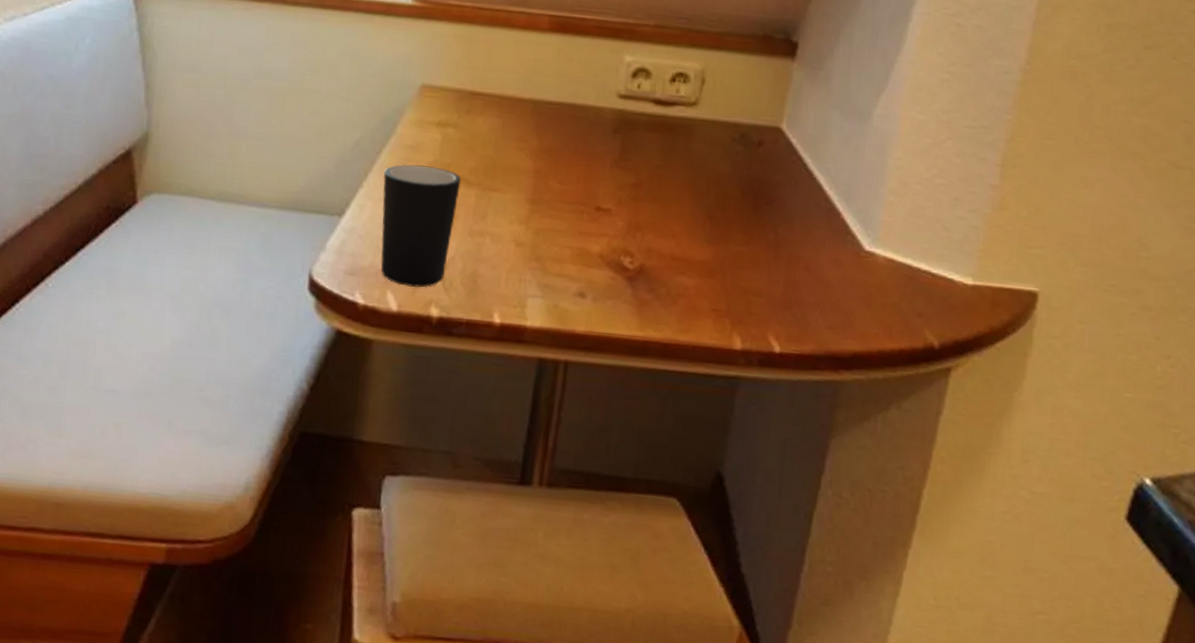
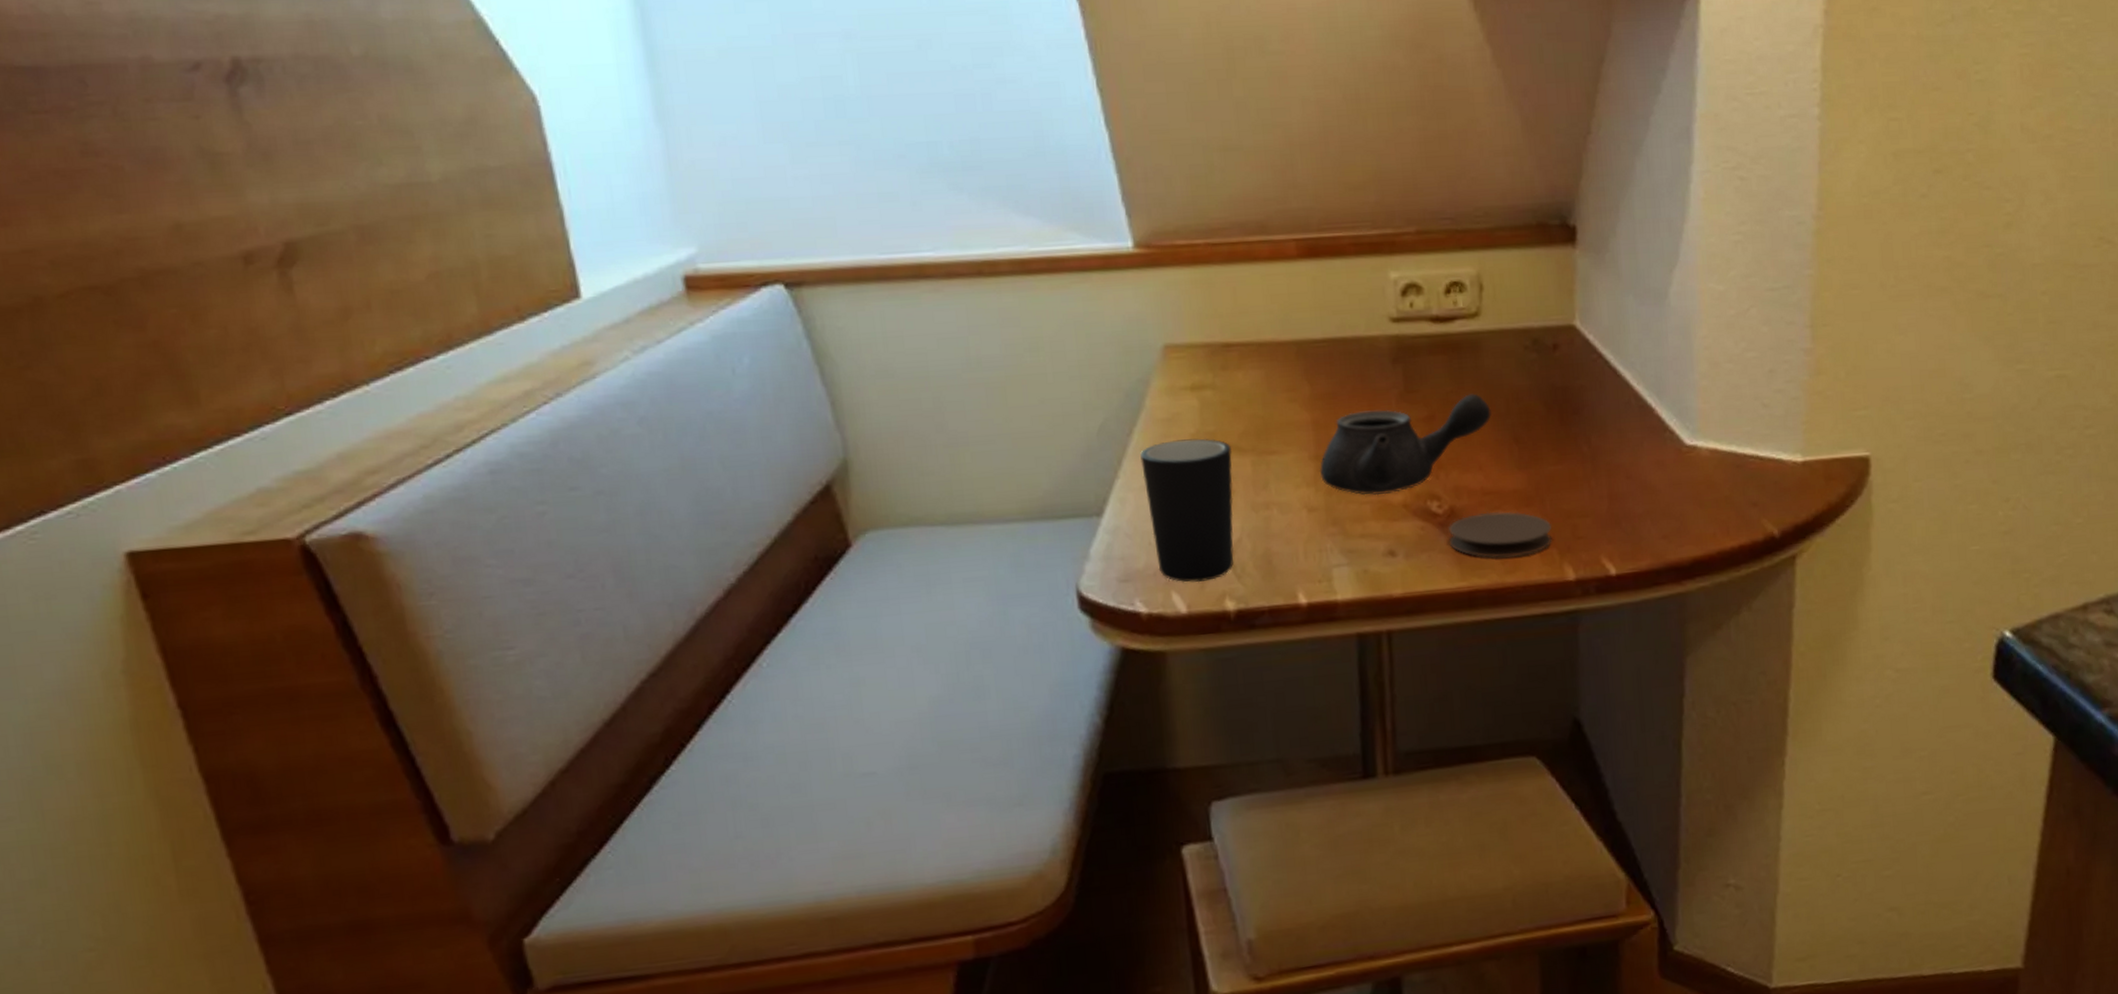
teapot: none [532,168,693,244] -> present [1319,393,1491,496]
coaster: none [634,275,728,320] -> present [1449,512,1552,558]

